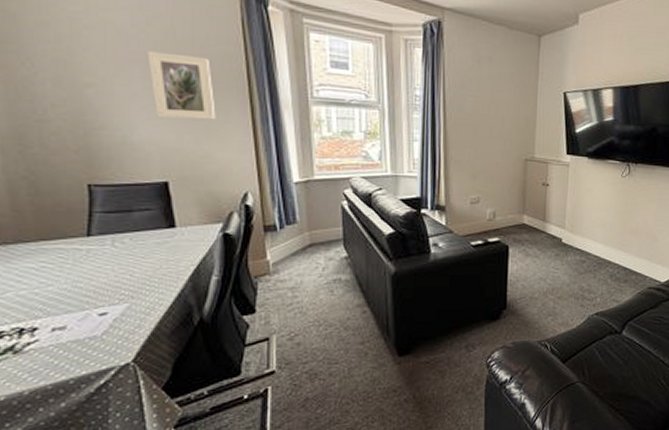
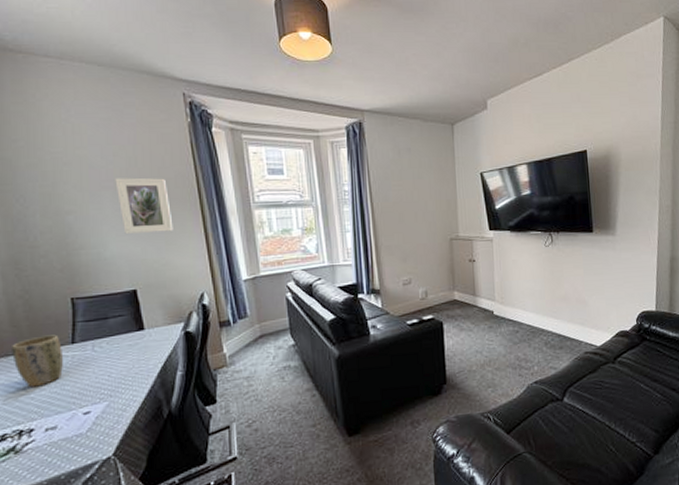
plant pot: none [12,224,77,282] -> present [12,335,64,388]

